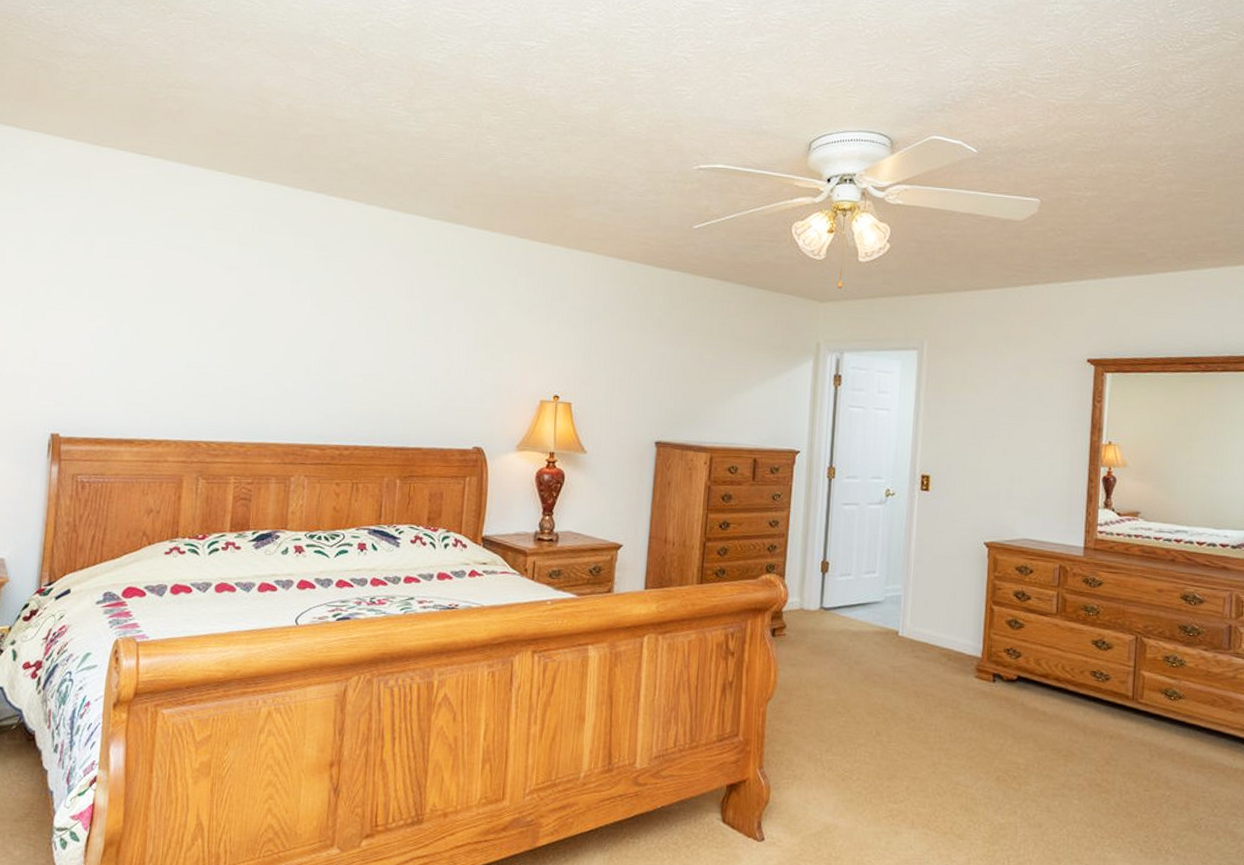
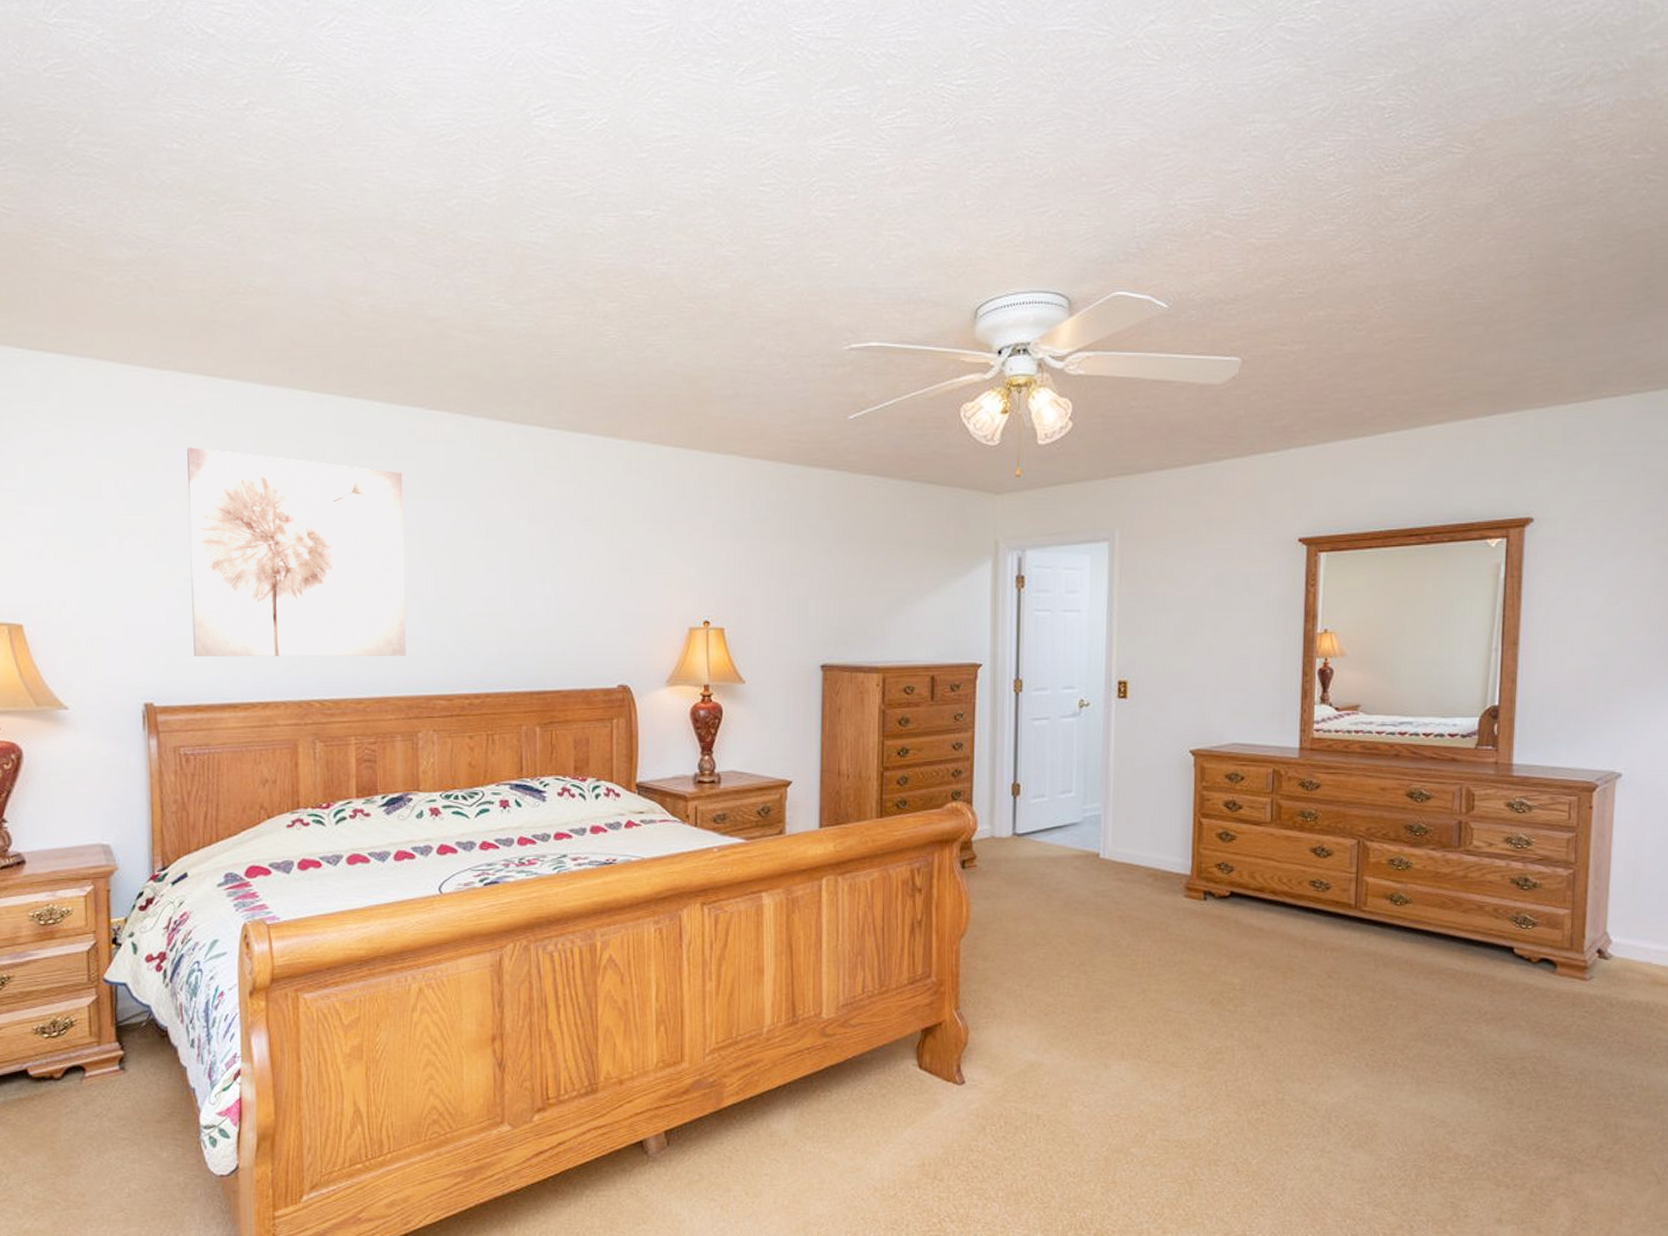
wall art: none [100,214,301,408] -> present [187,448,406,657]

